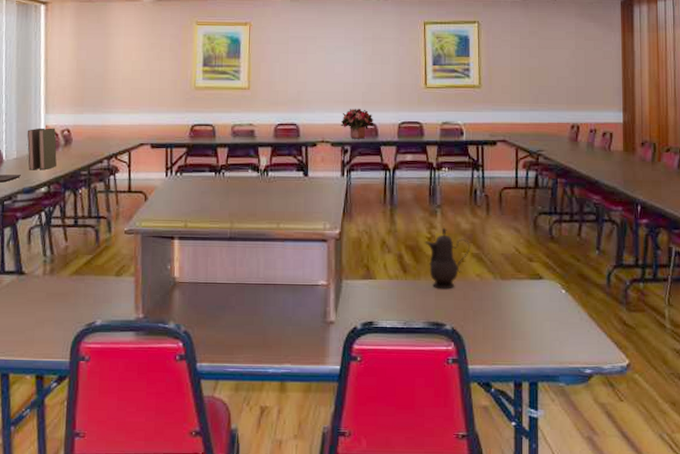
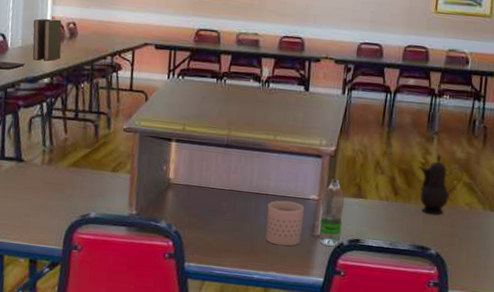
mug: none [276,289,314,336] -> present [265,200,304,247]
bottle: none [331,261,354,331] -> present [319,178,345,246]
bouquet: present [340,108,374,139] -> none [346,27,380,59]

